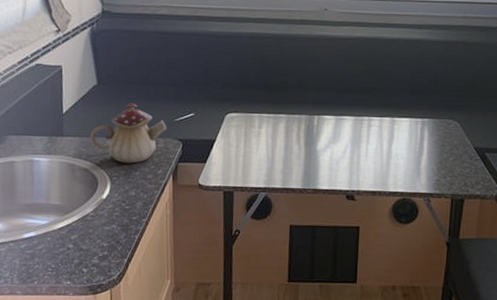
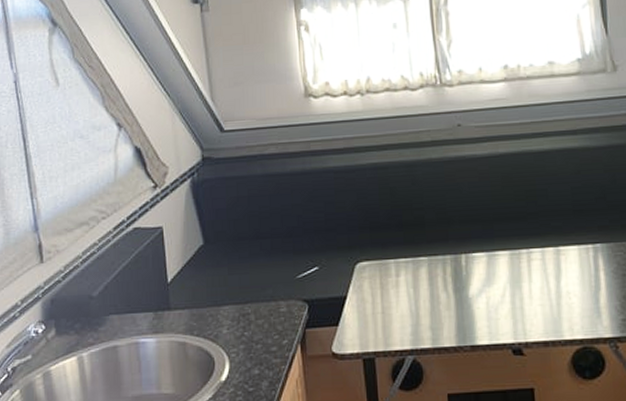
teapot: present [90,103,167,164] -> none [201,262,289,336]

